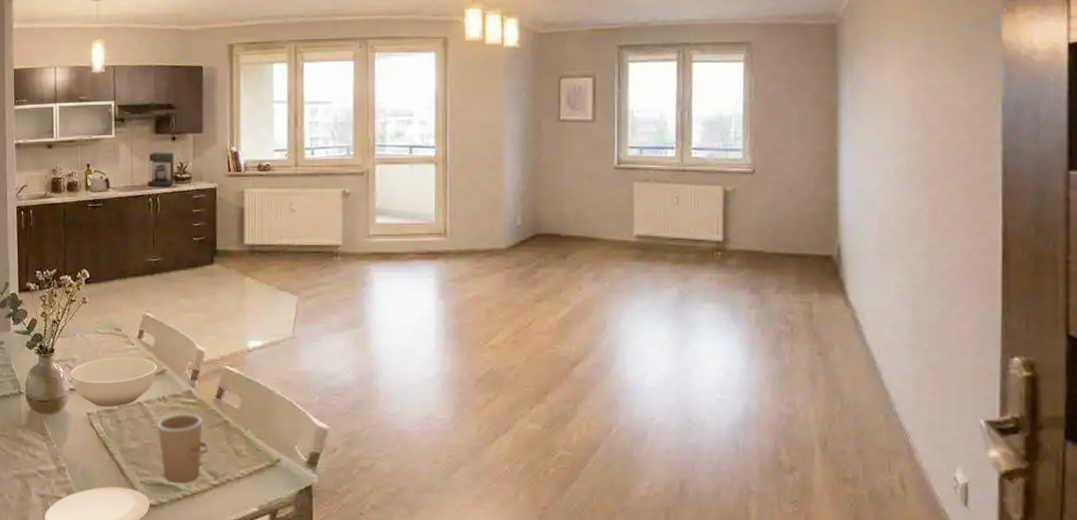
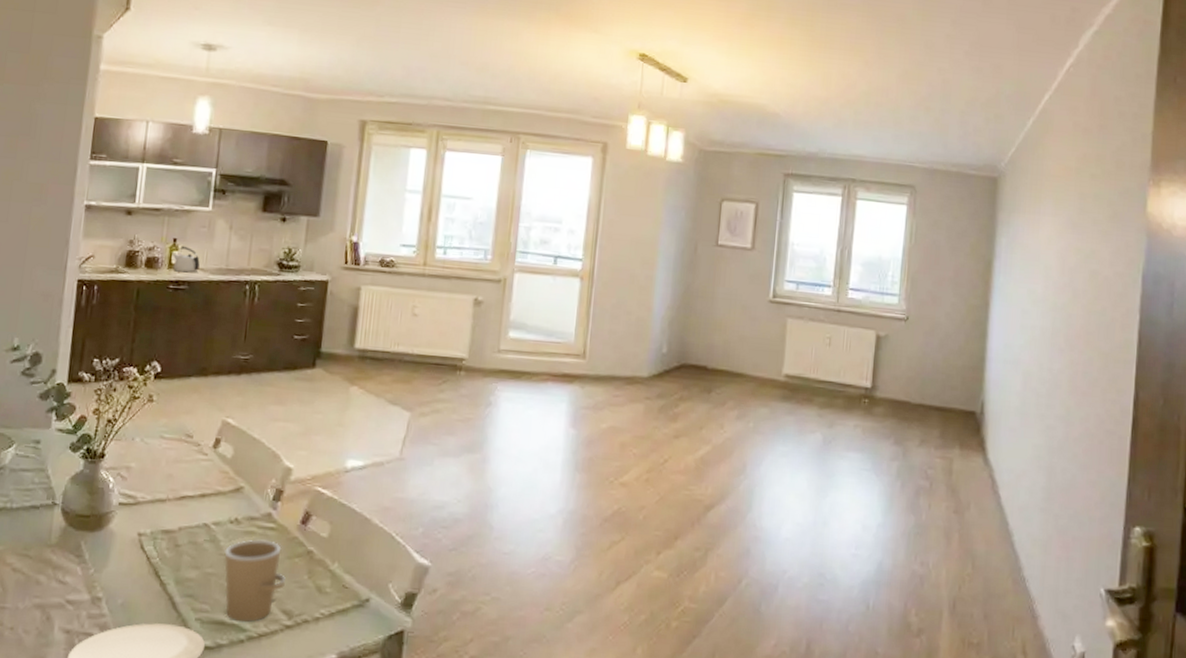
bowl: present [69,357,158,407] -> none [121,468,234,528]
coffee maker: present [147,152,175,187] -> none [245,232,282,275]

